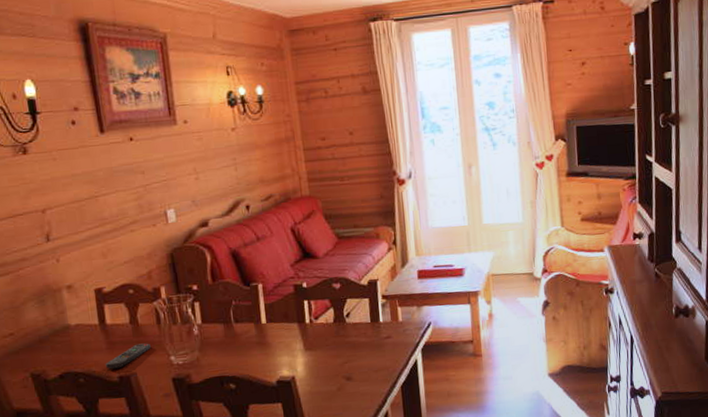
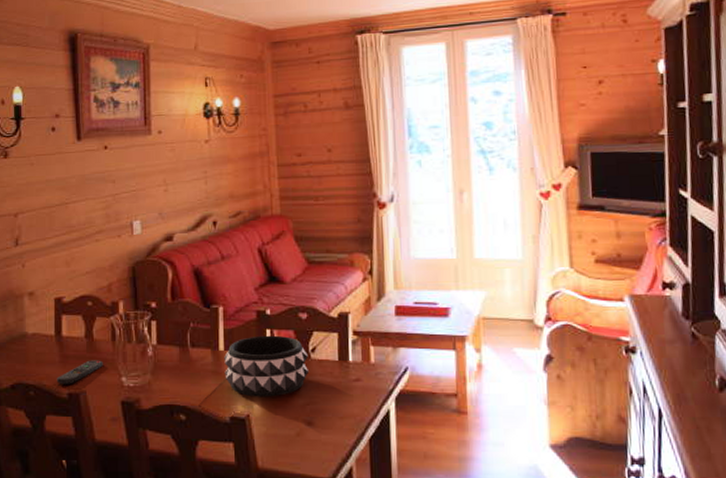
decorative bowl: none [267,305,346,362] -> present [224,335,310,397]

